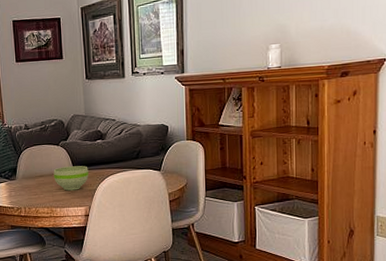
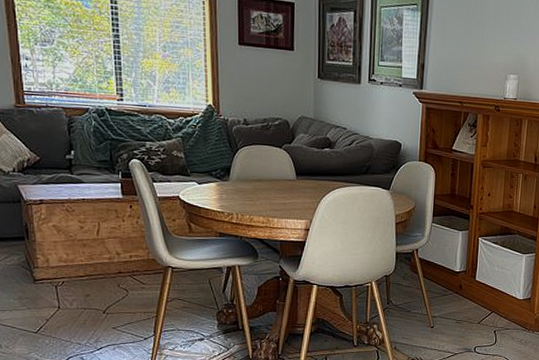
bowl: present [53,166,89,191] -> none [273,173,313,201]

